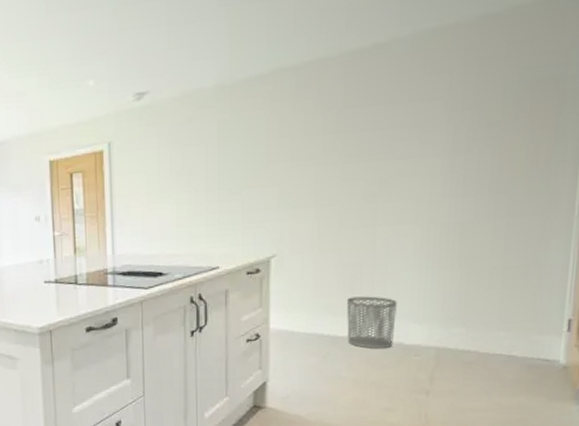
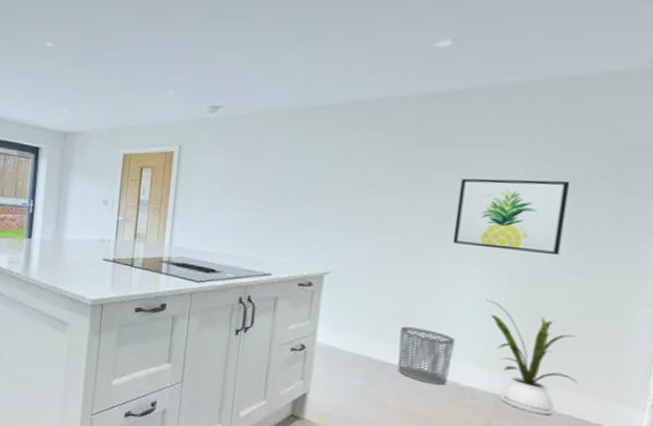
wall art: none [387,125,489,205] -> present [452,178,571,256]
house plant: none [421,256,505,359] -> present [486,299,578,416]

